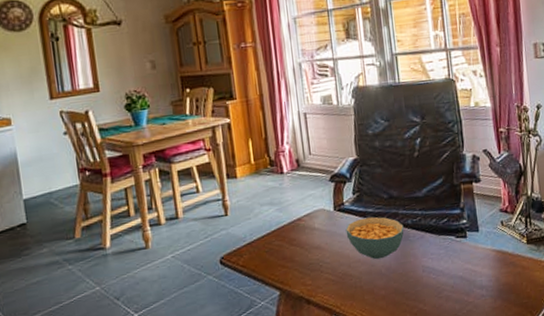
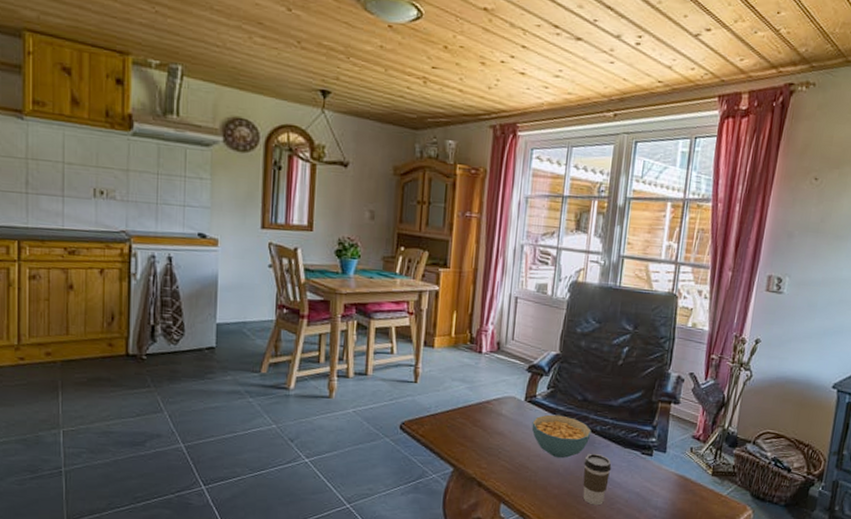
coffee cup: none [403,246,431,298] -> present [582,453,612,506]

